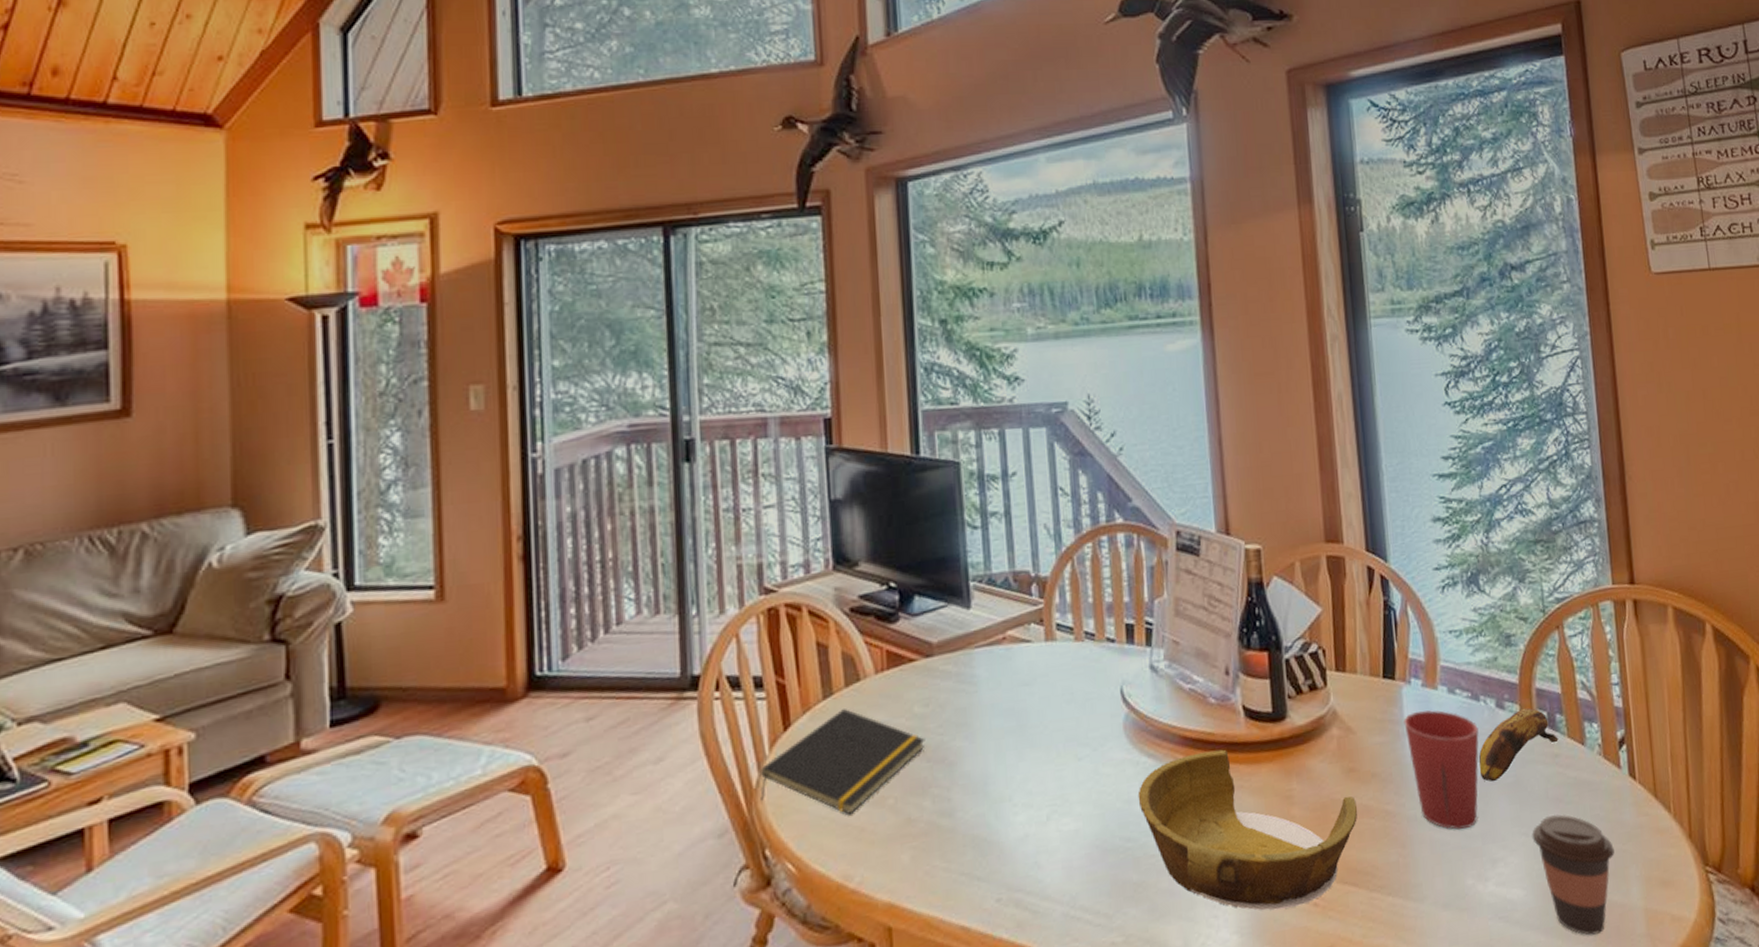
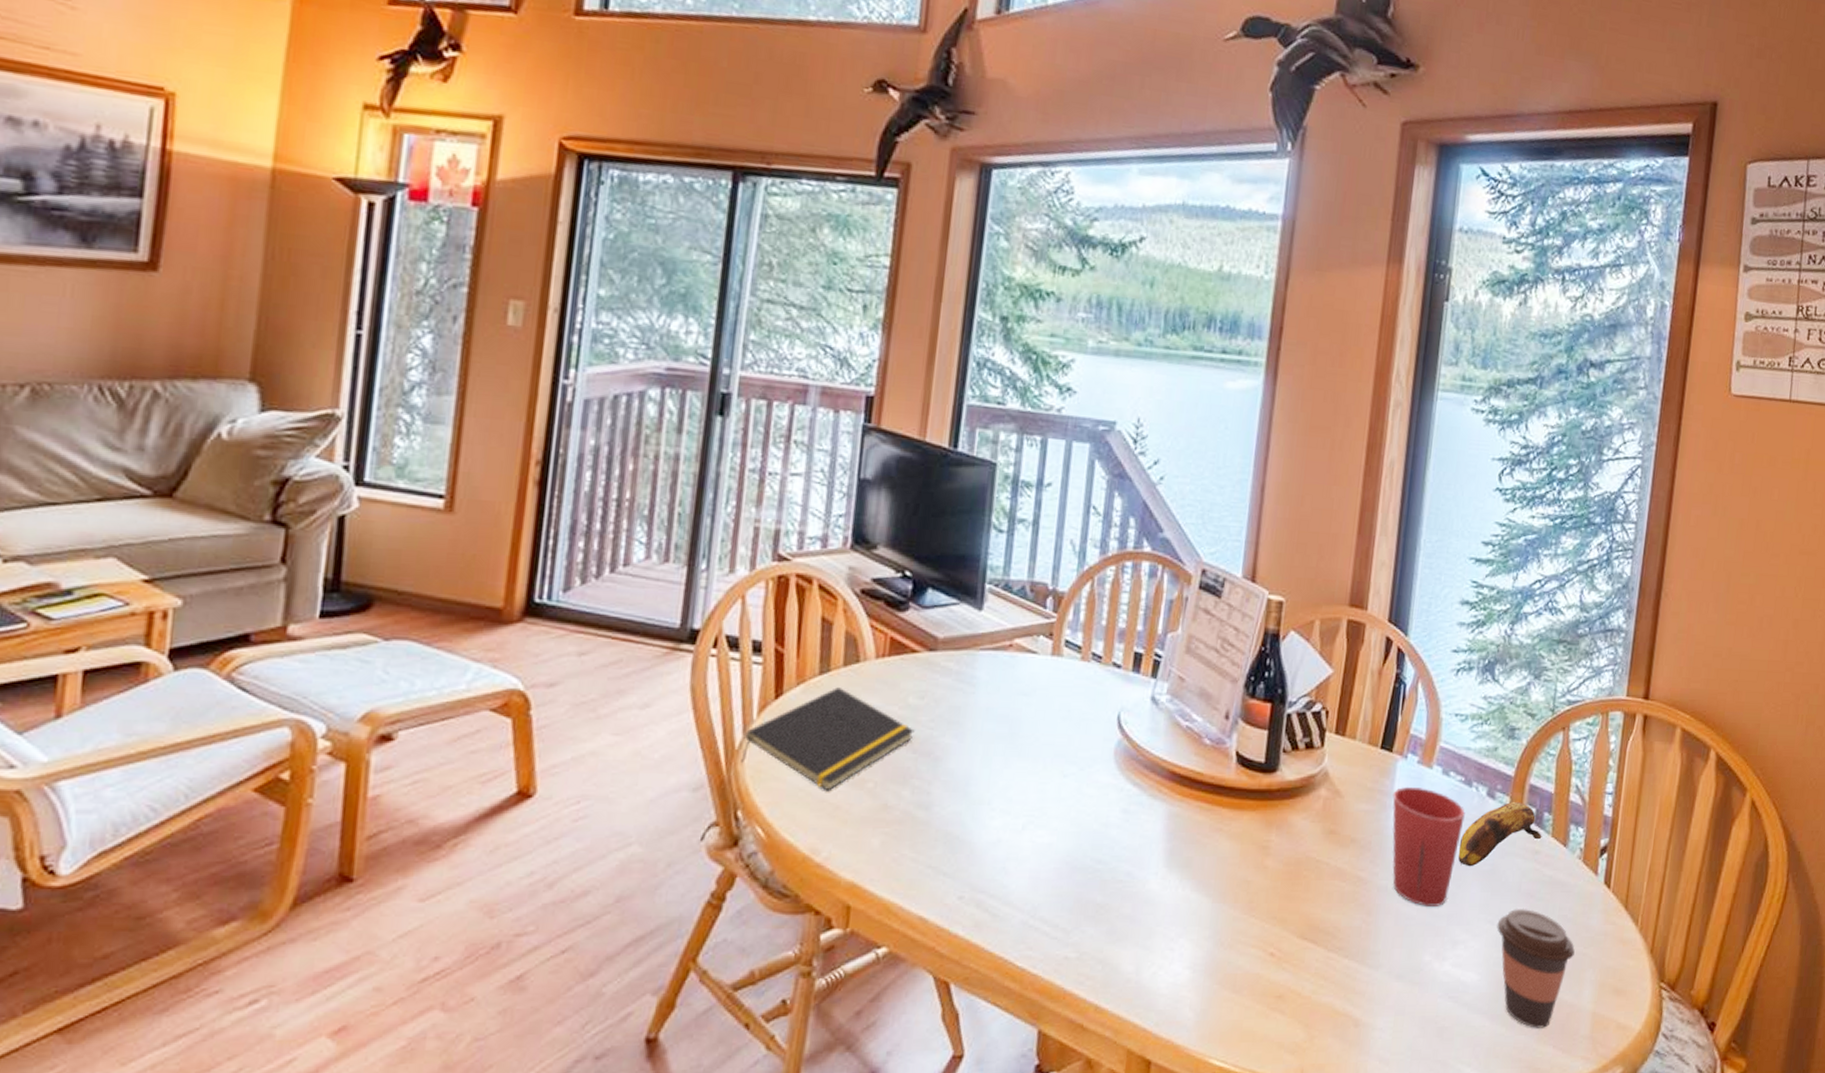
bowl: present [1137,749,1358,911] -> none [1116,790,1331,953]

